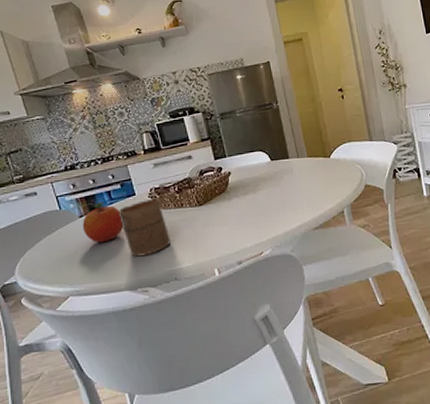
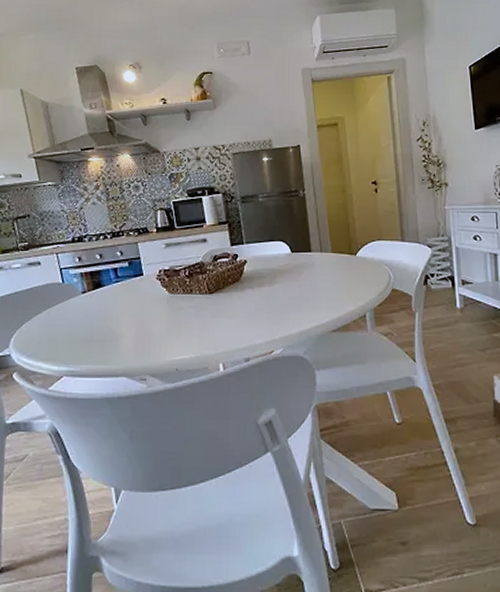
fruit: present [82,202,124,243] -> none [84,279,128,323]
cup: present [118,198,170,257] -> none [123,280,175,342]

